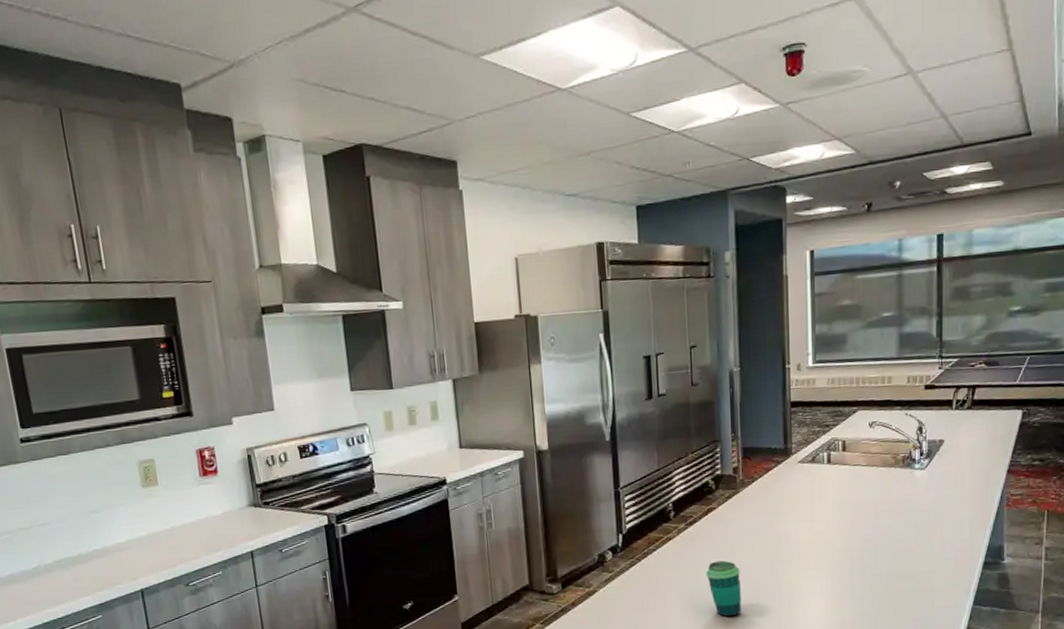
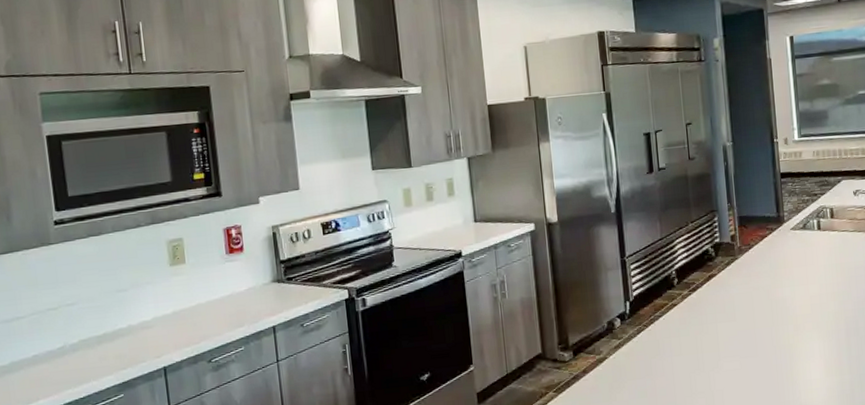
cup: present [706,560,741,617] -> none [710,325,745,381]

